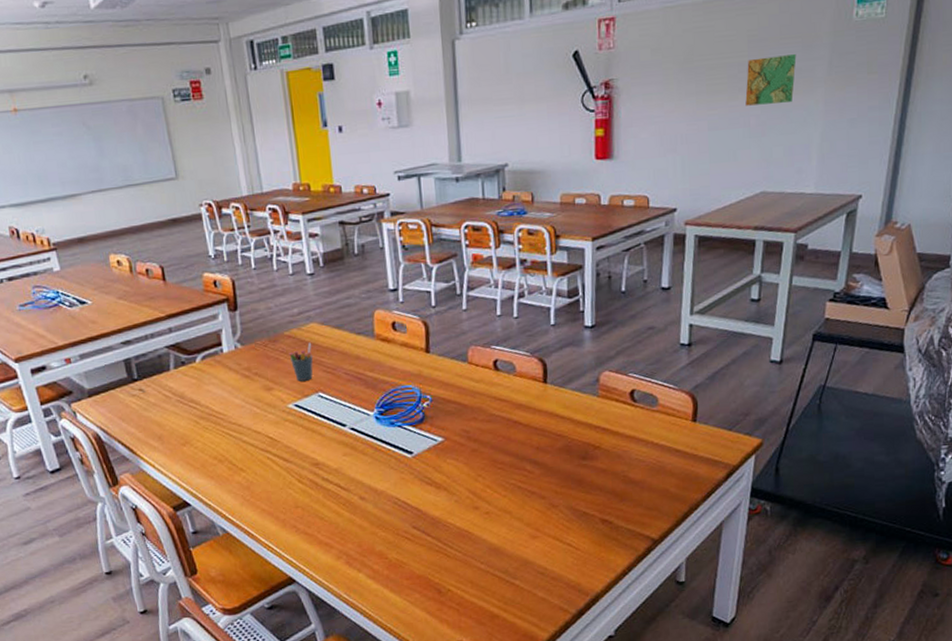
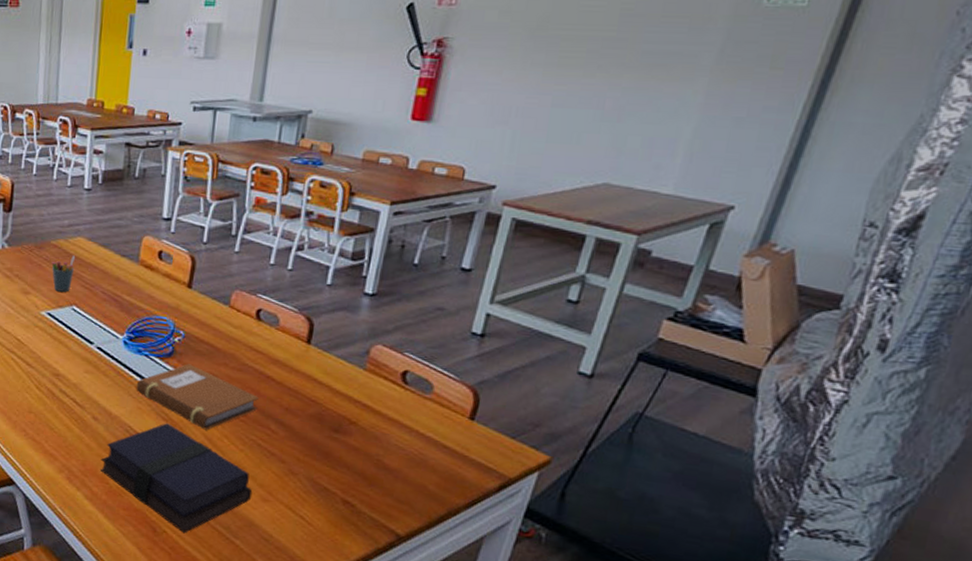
book: none [375,487,522,587] -> present [100,423,253,534]
notebook: none [395,425,512,485] -> present [136,364,260,430]
map: present [745,54,797,106] -> none [603,34,679,88]

